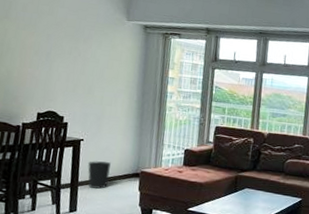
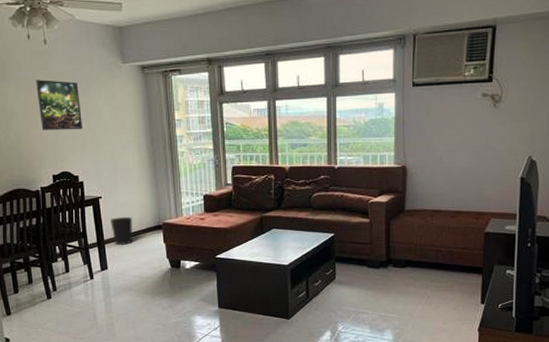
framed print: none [35,22,81,74] -> present [36,80,82,130]

